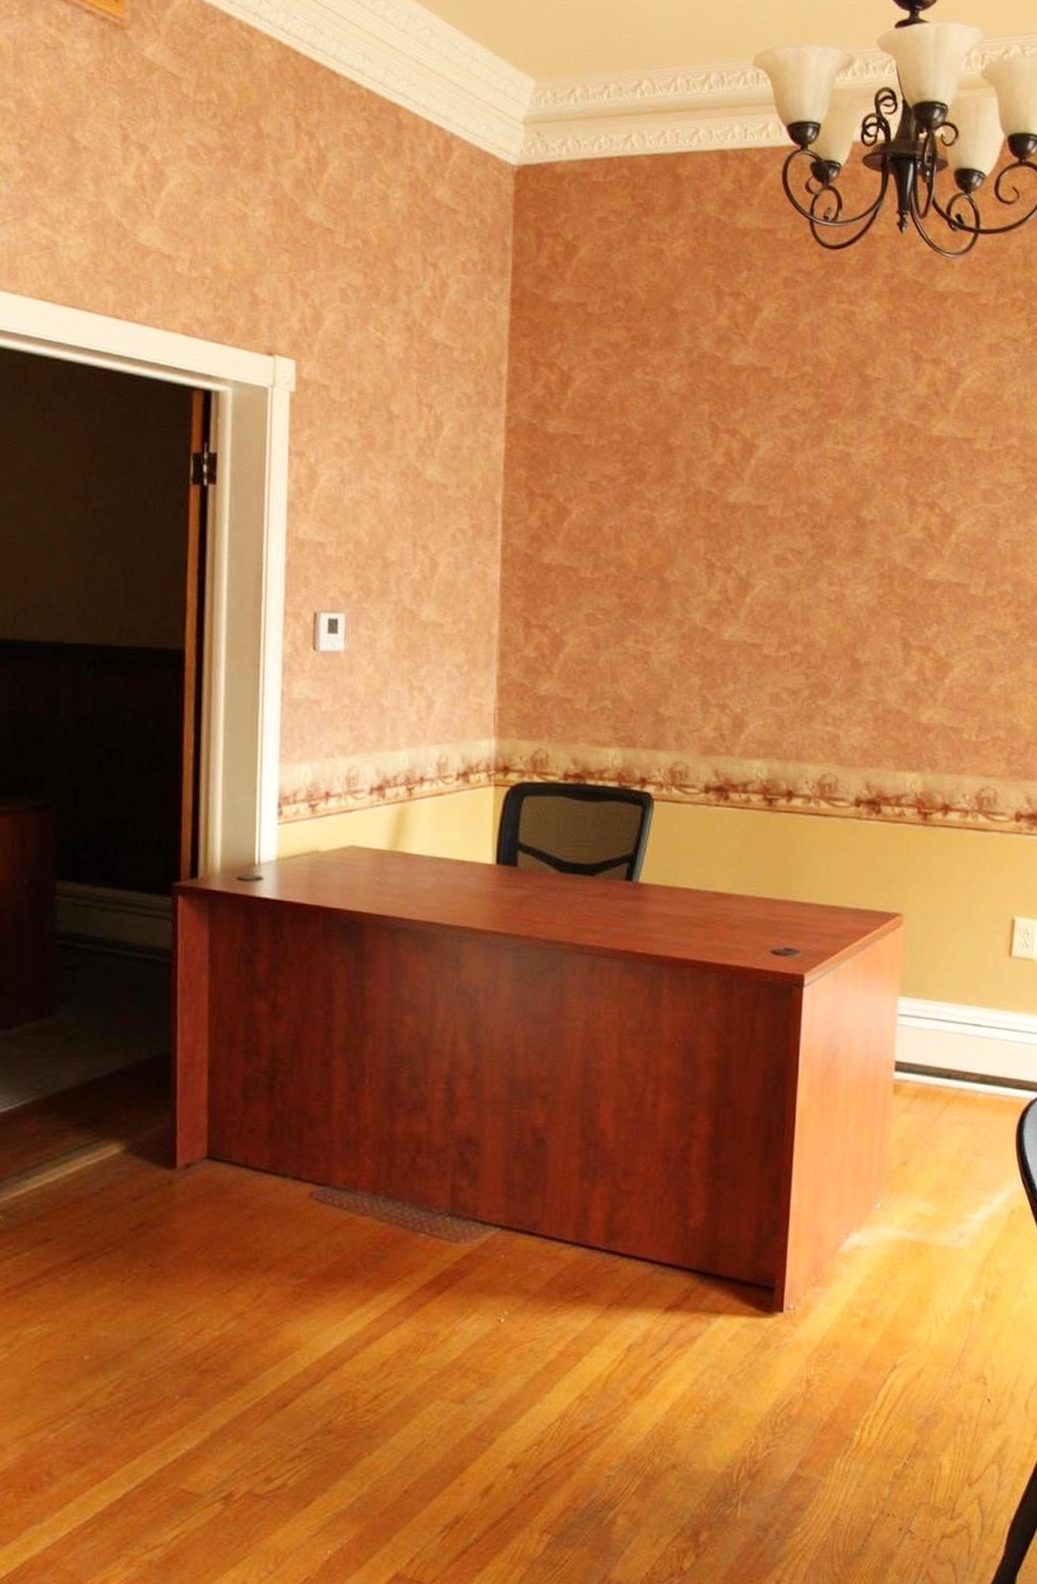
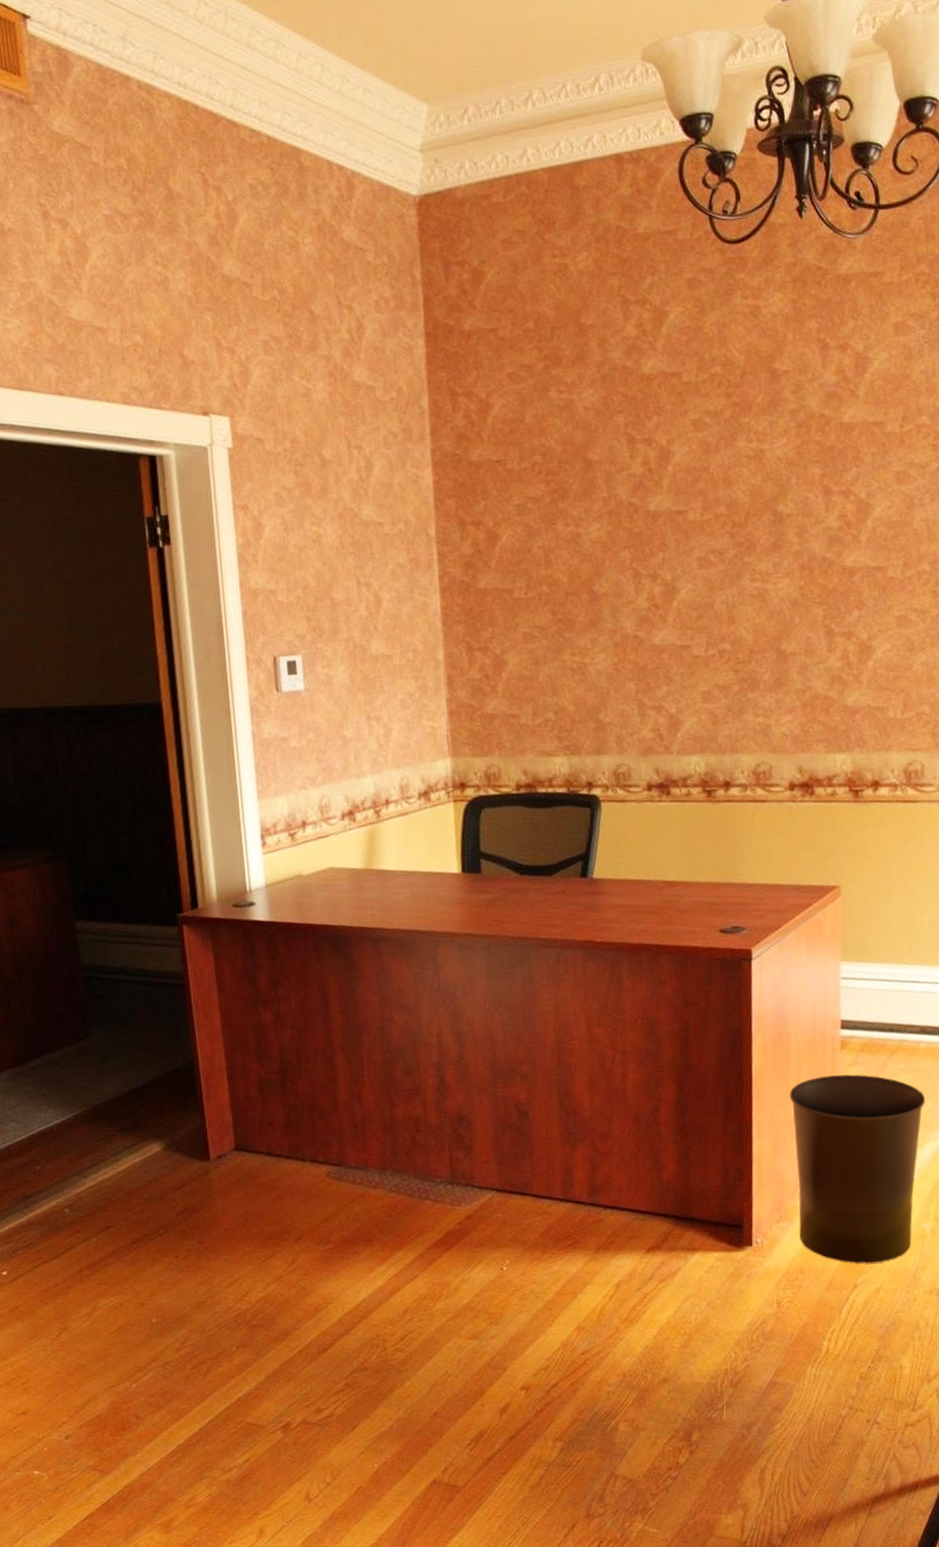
waste bin: none [835,1123,982,1340] -> present [789,1074,926,1263]

